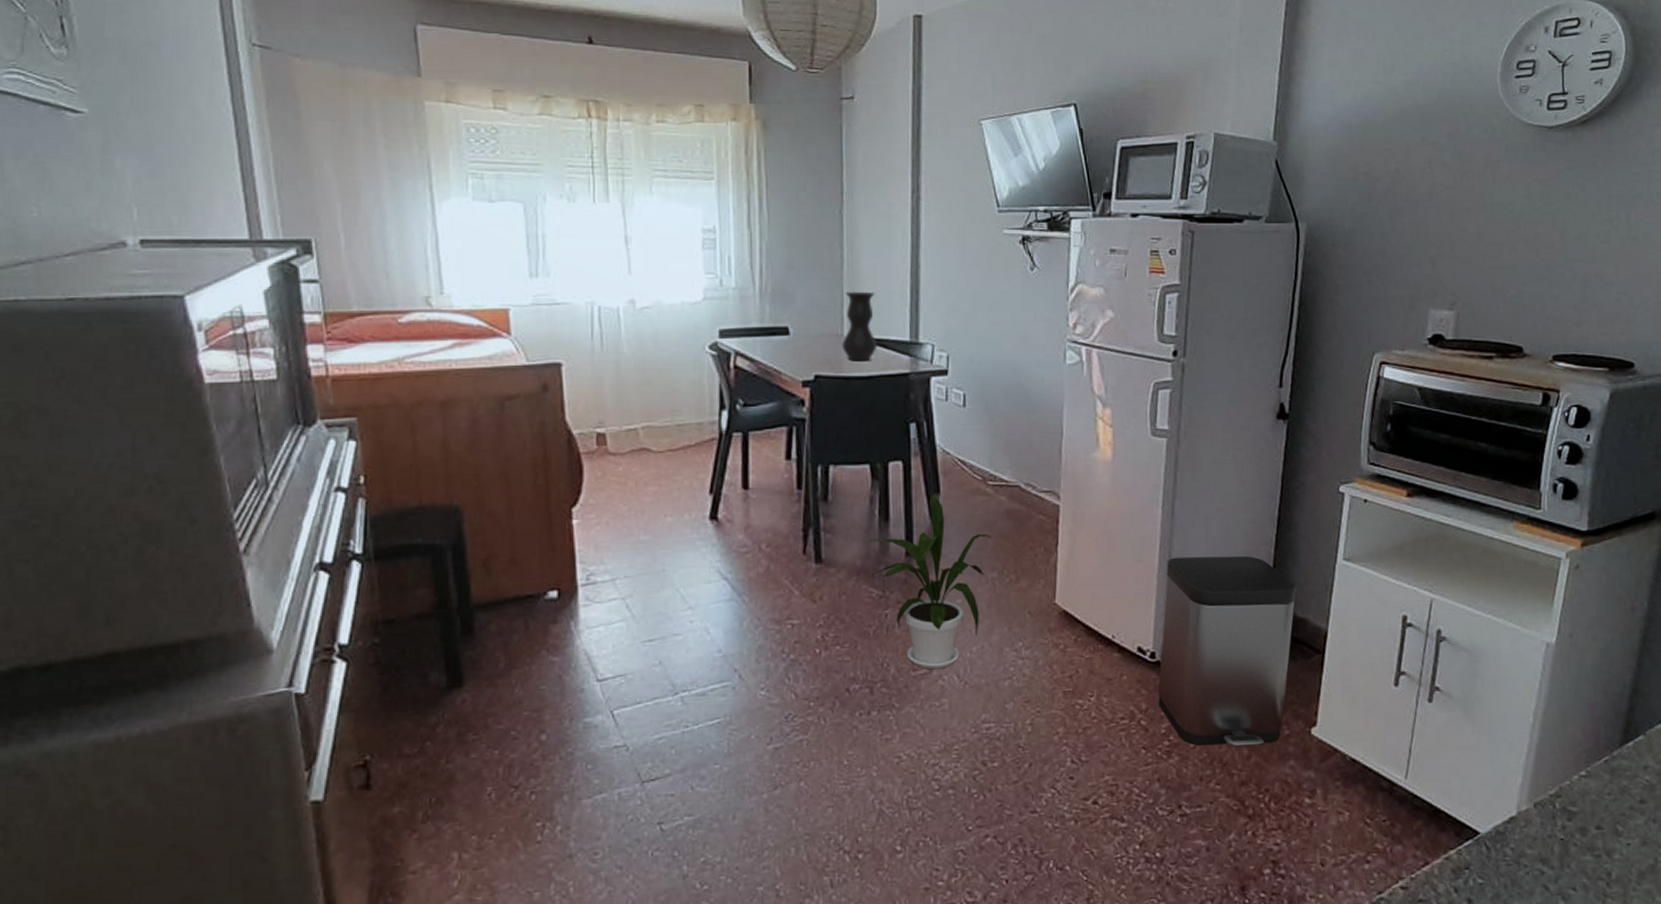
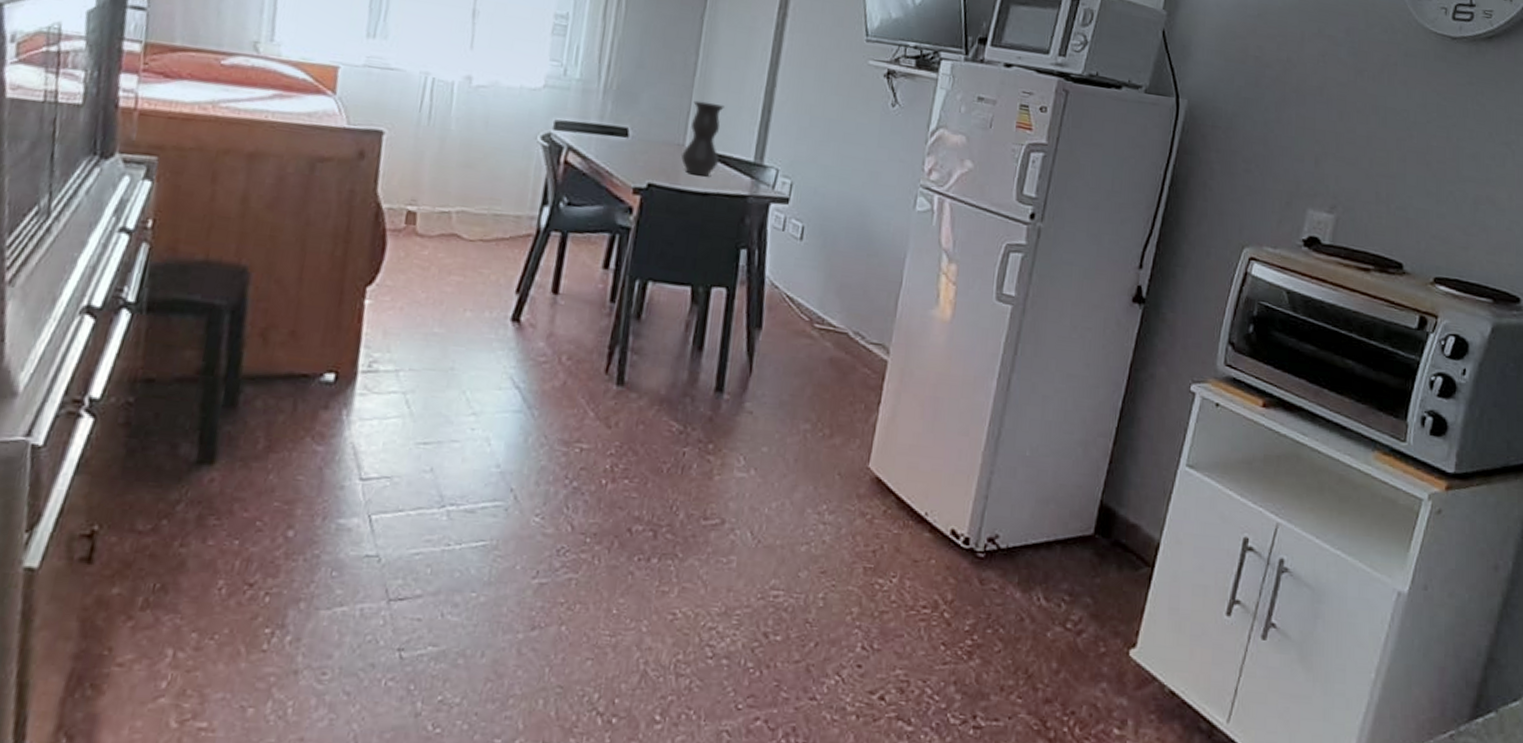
house plant: present [868,494,993,670] -> none [673,328,812,522]
pedal bin: present [1158,555,1297,747] -> none [965,436,1133,660]

